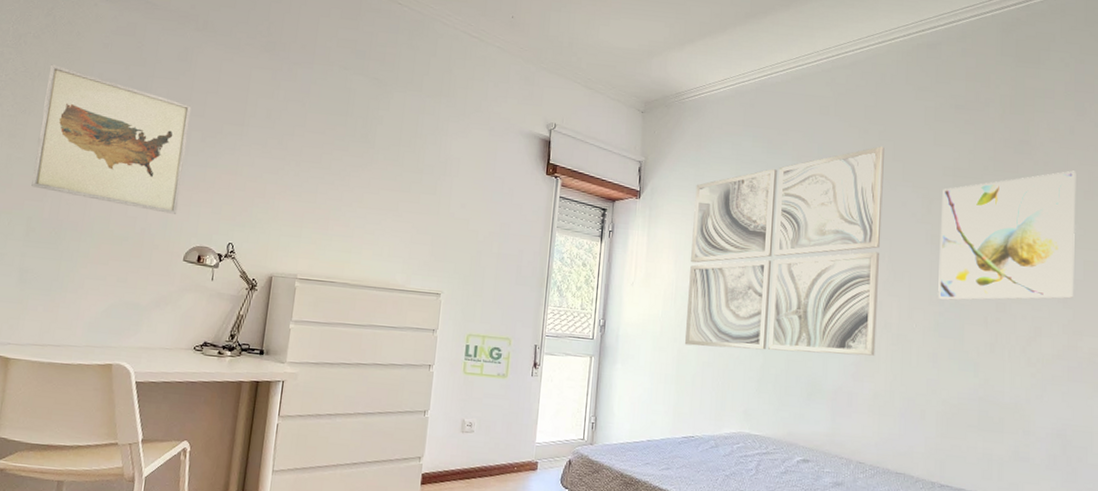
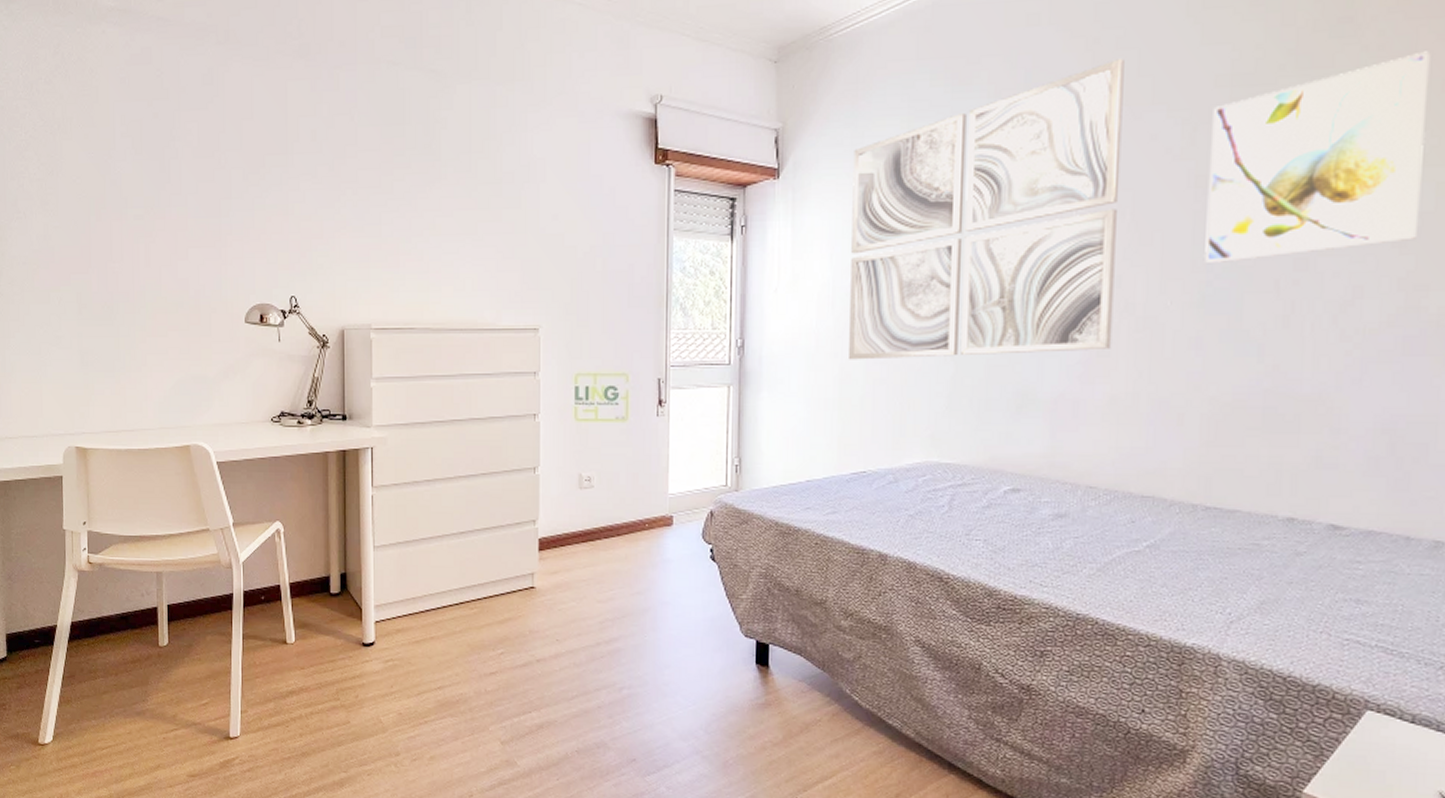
wall art: present [31,64,192,214] -> none [68,112,230,270]

